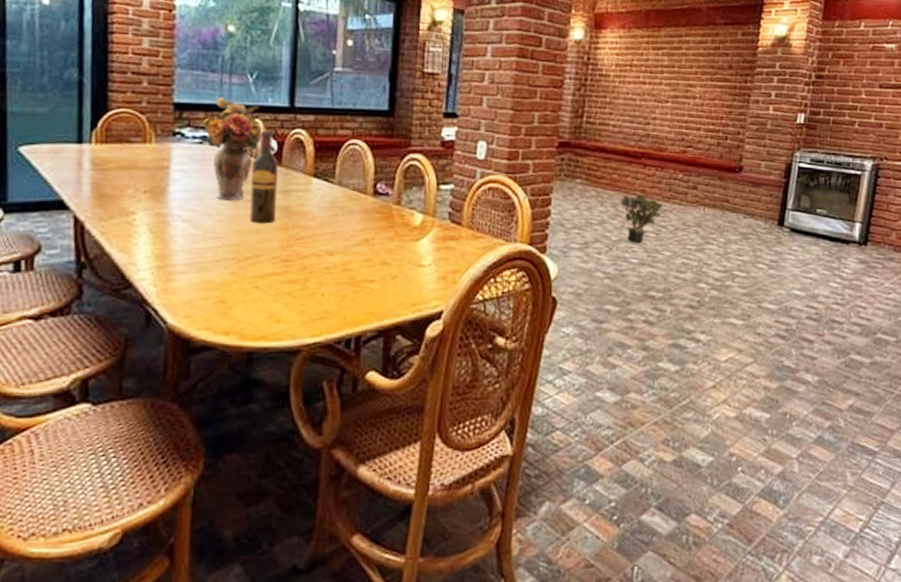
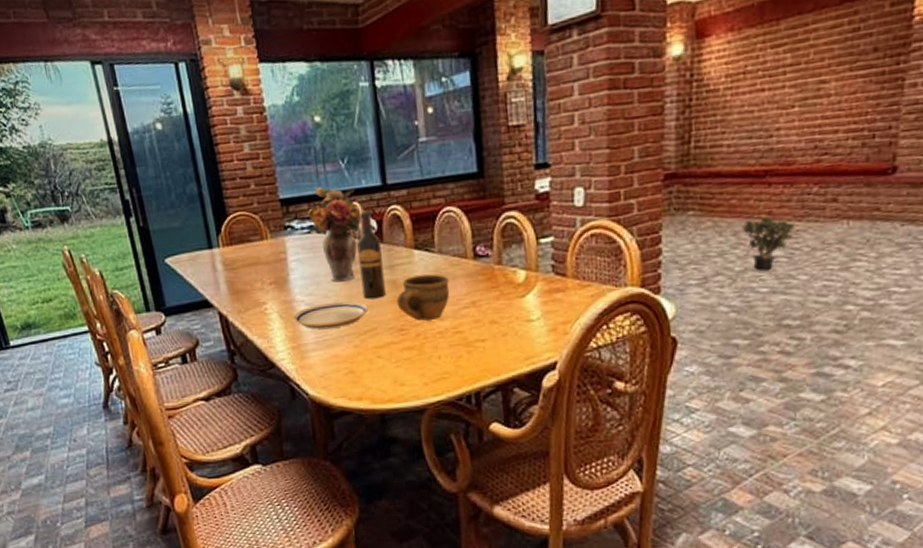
plate: none [165,221,254,250] -> present [293,301,369,329]
cup: none [285,205,345,254] -> present [396,274,450,321]

